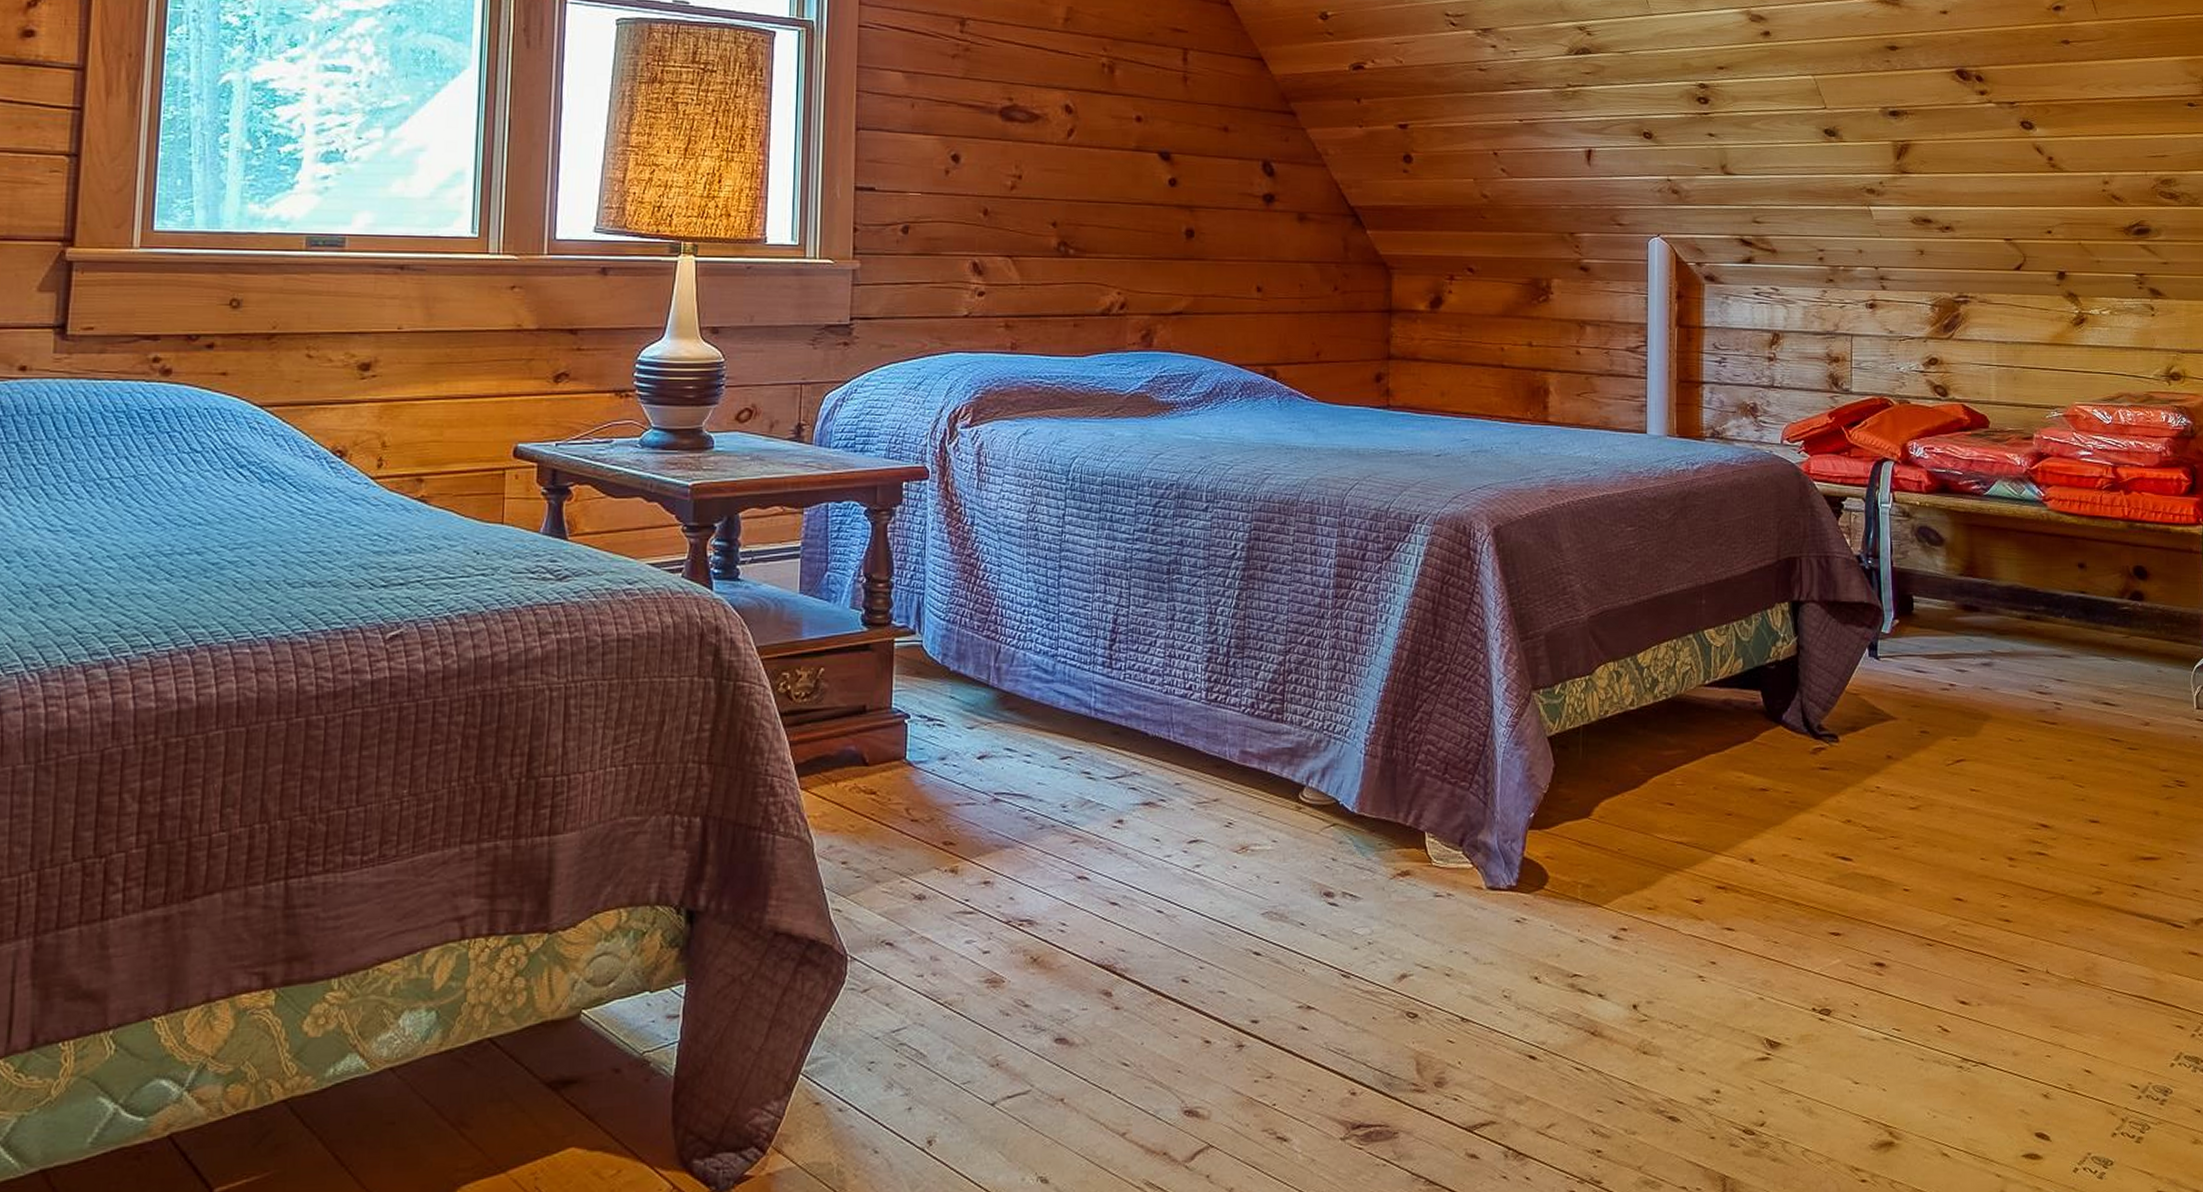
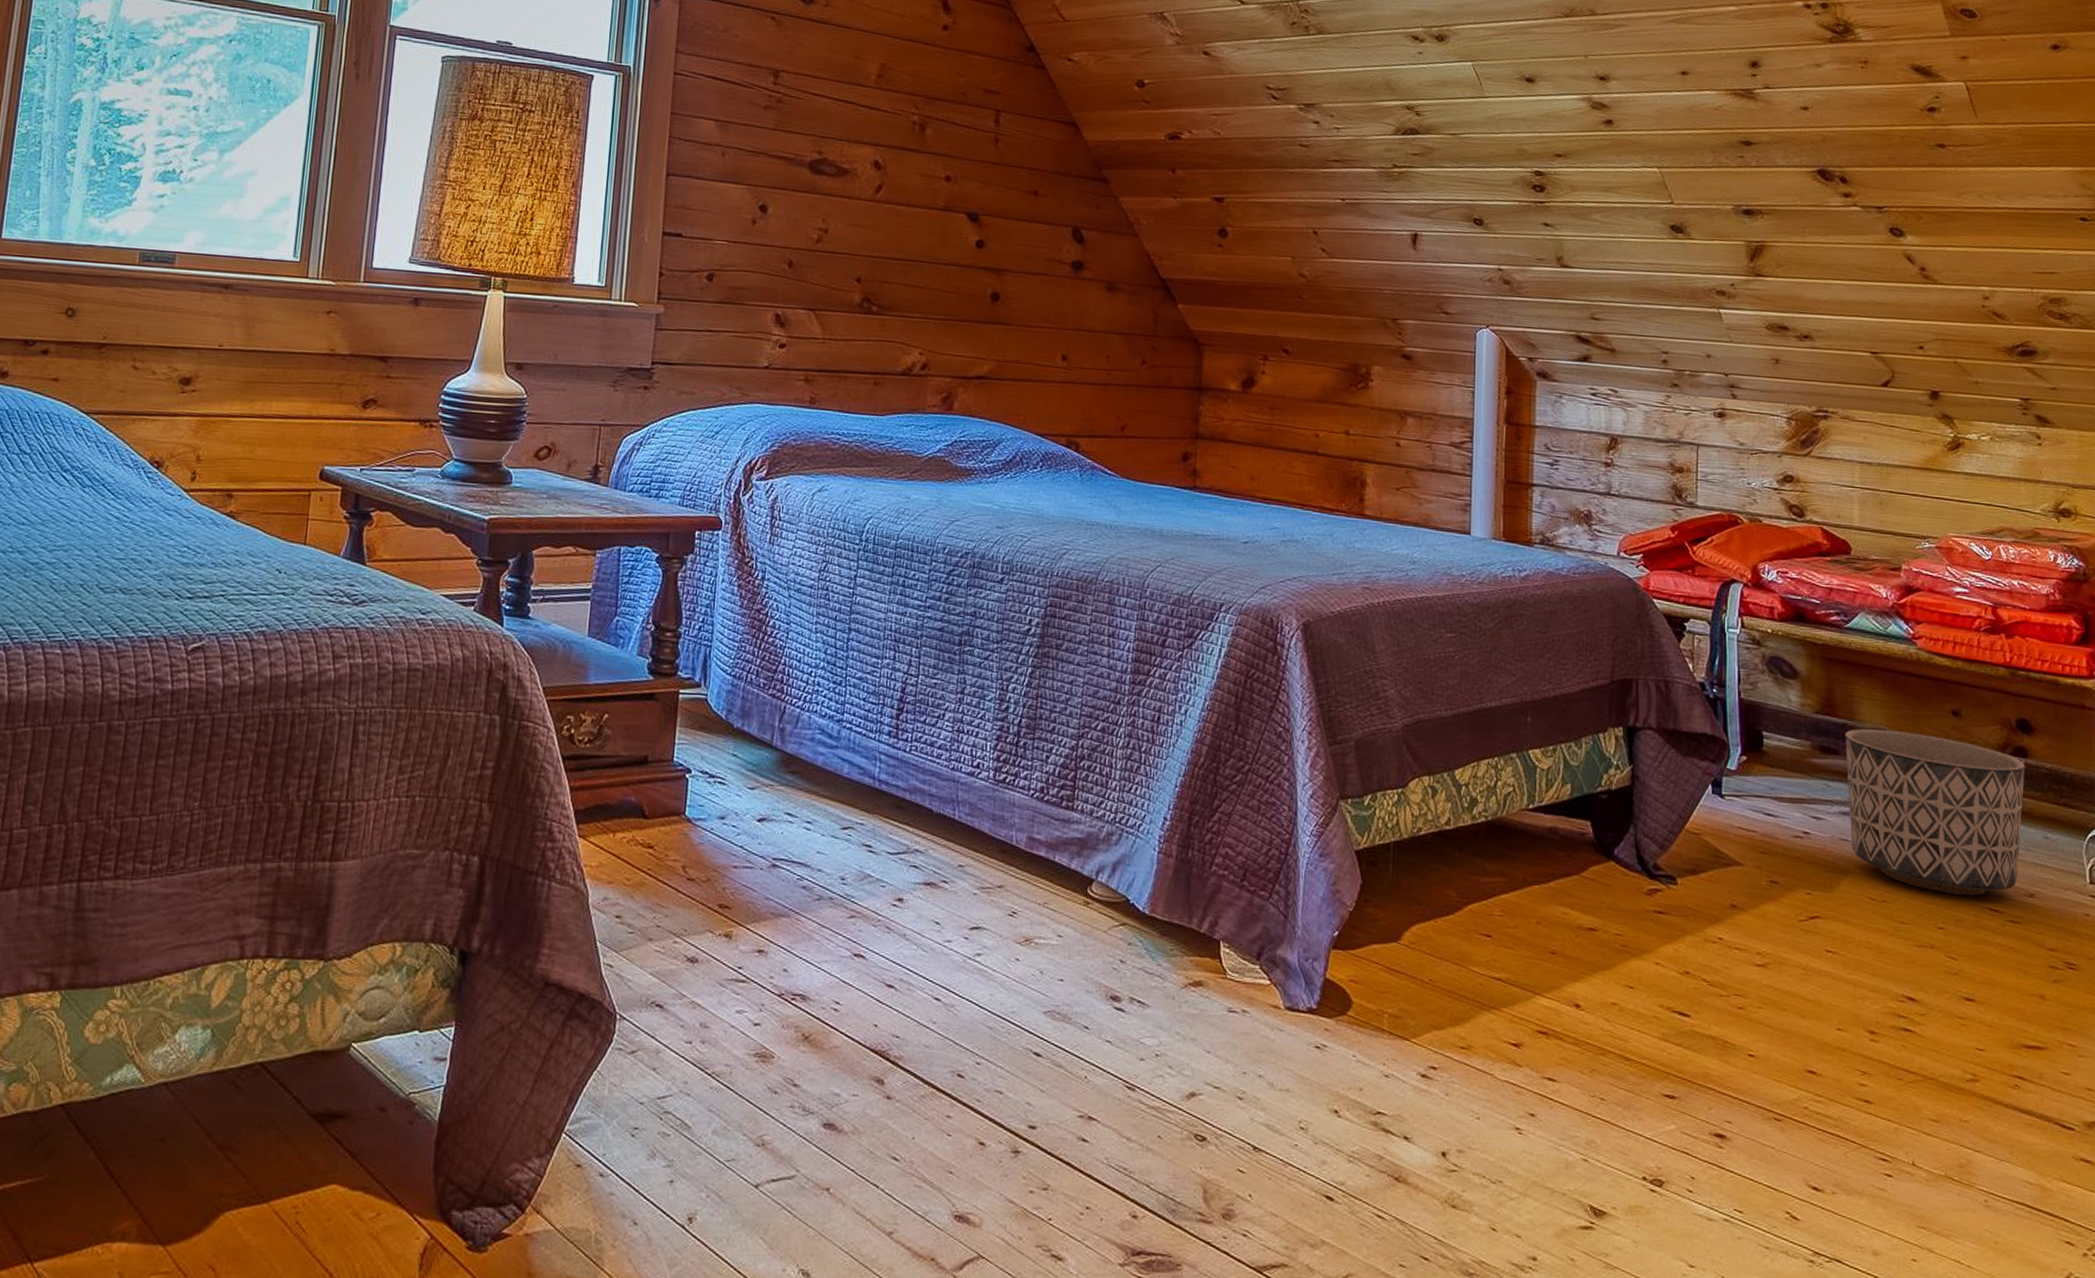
planter: none [1985,585,2141,729] -> present [1845,728,2025,896]

